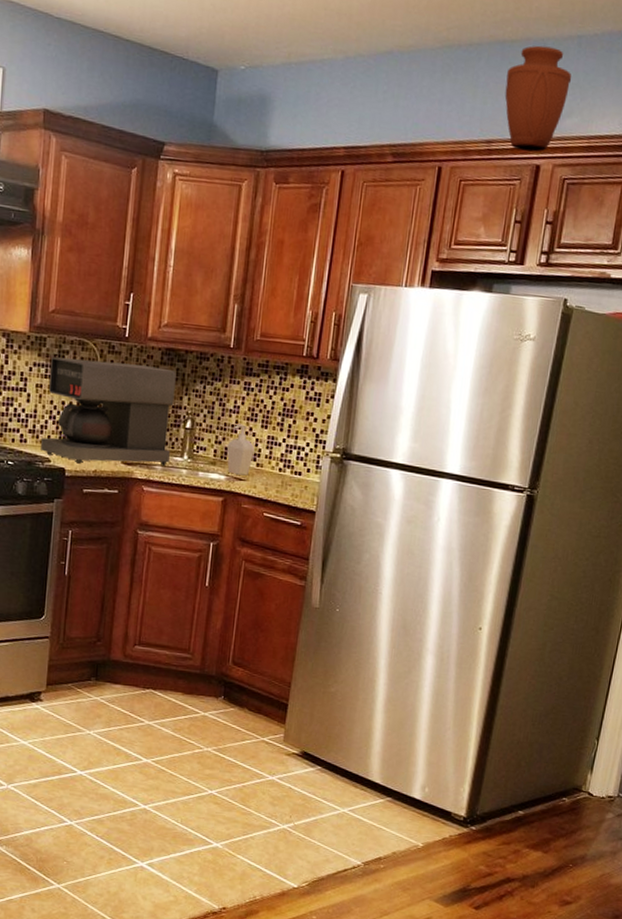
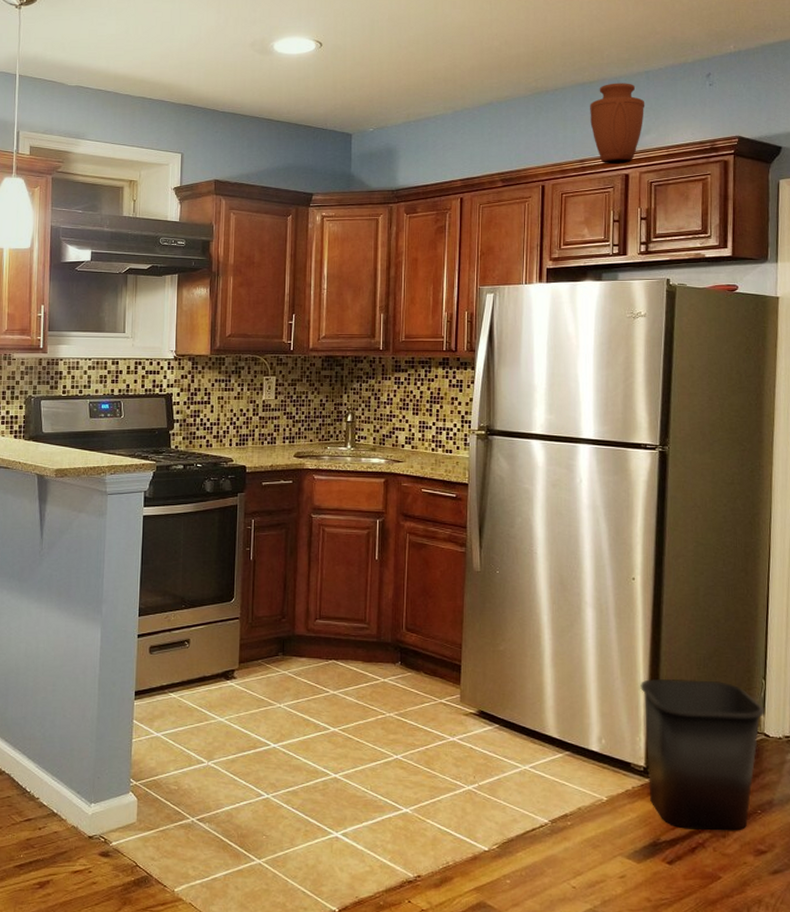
coffee maker: present [41,357,177,466] -> none [224,372,336,461]
soap bottle: present [226,424,255,476] -> none [384,413,409,458]
waste bin: none [466,732,593,882] -> present [640,679,764,831]

